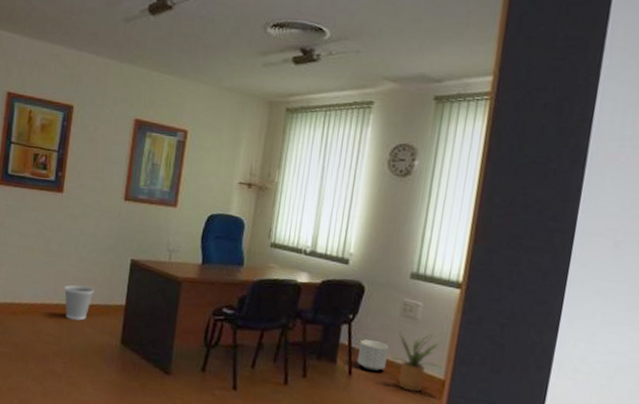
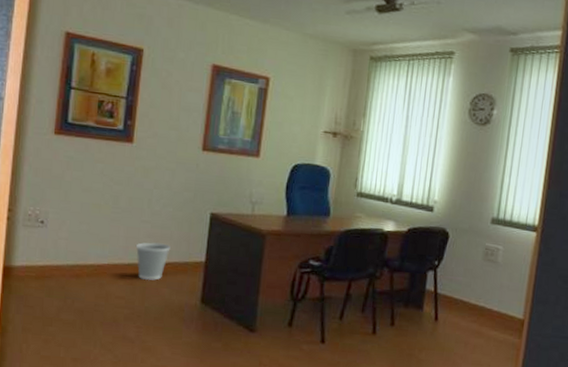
planter: present [357,339,389,372] -> none [442,285,472,316]
house plant: present [390,331,443,392] -> none [474,274,522,333]

